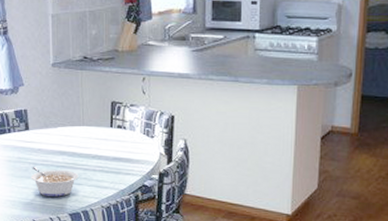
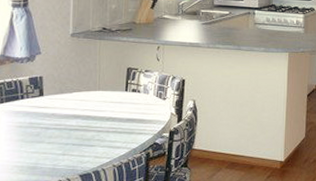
legume: present [31,167,79,197] -> none [42,131,92,159]

